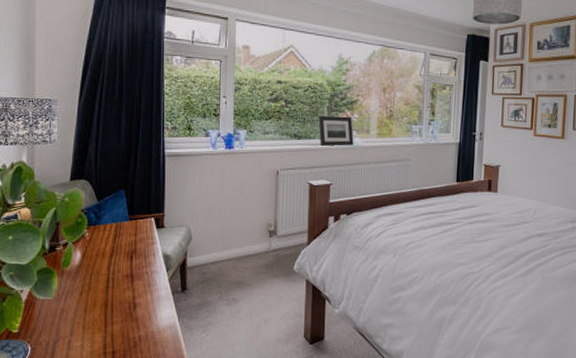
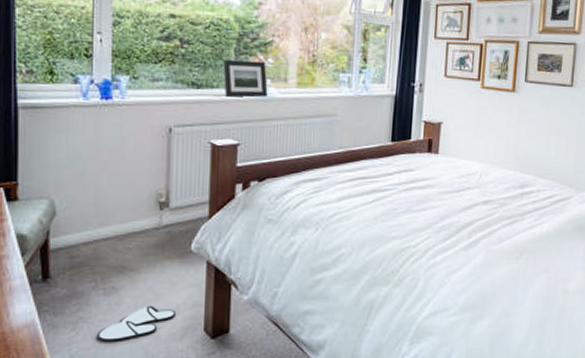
slippers: none [221,314,282,343] -> present [96,305,175,342]

